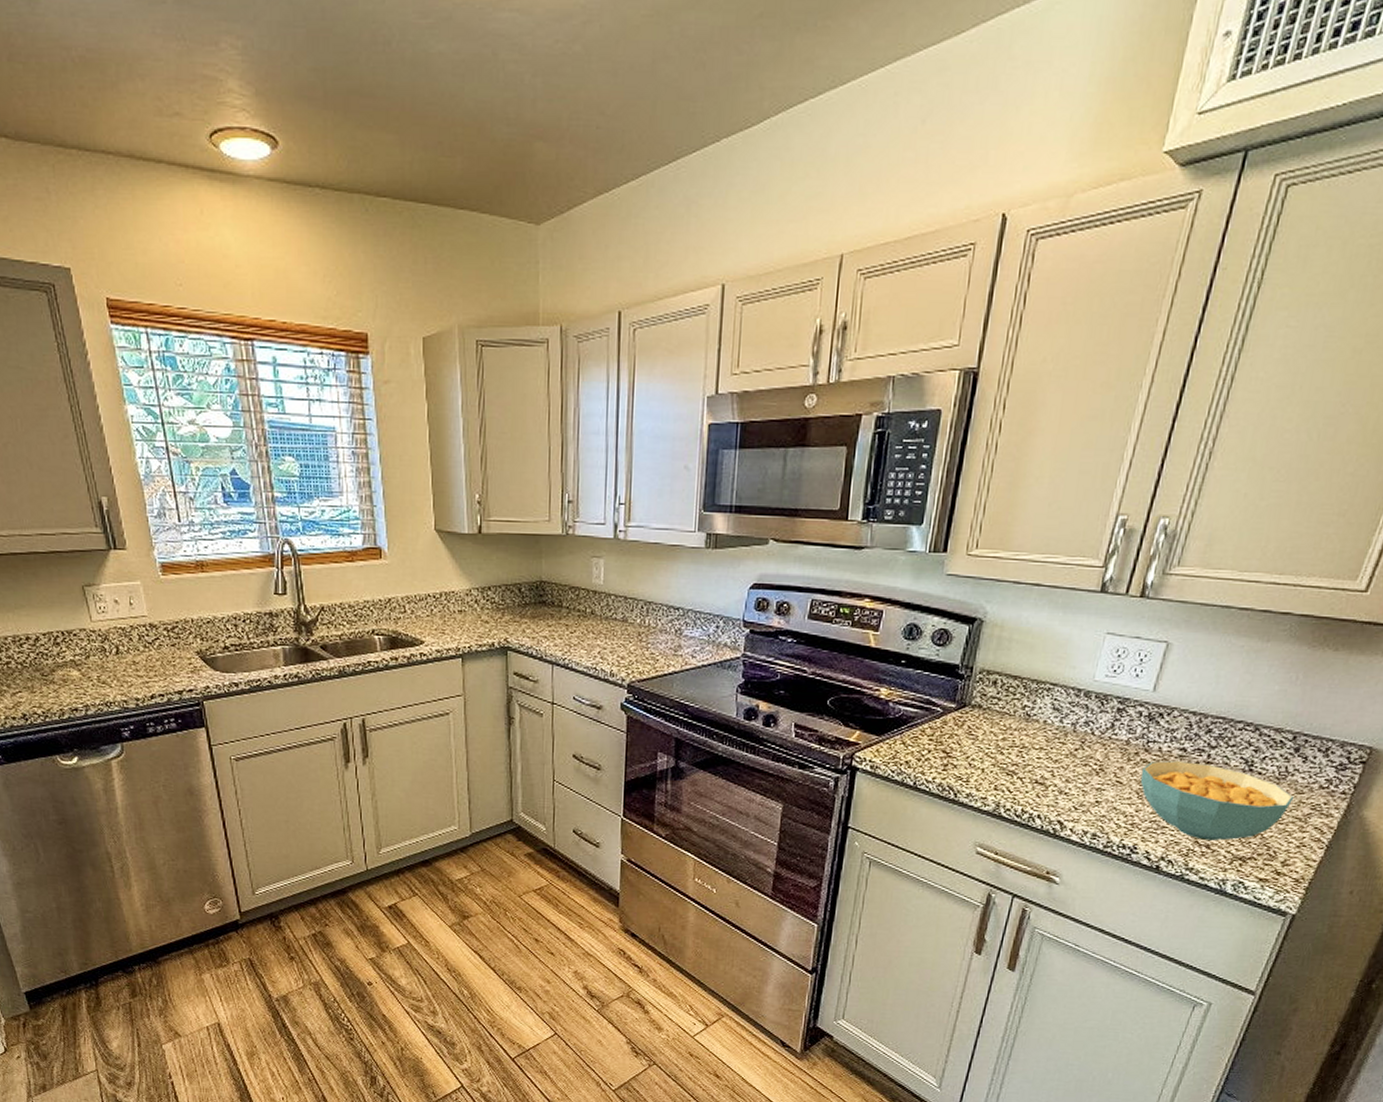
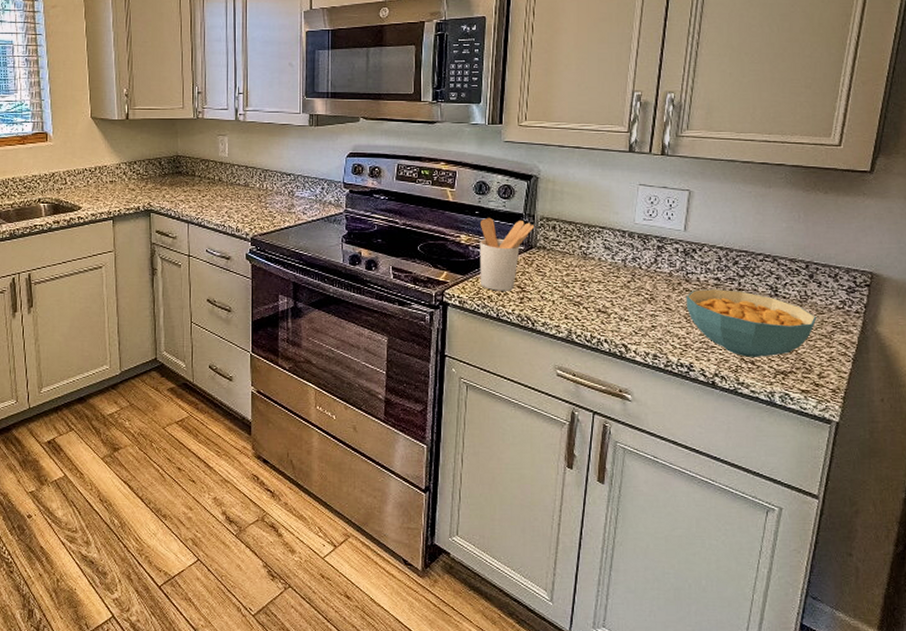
utensil holder: none [898,667,972,756] -> present [479,217,535,291]

